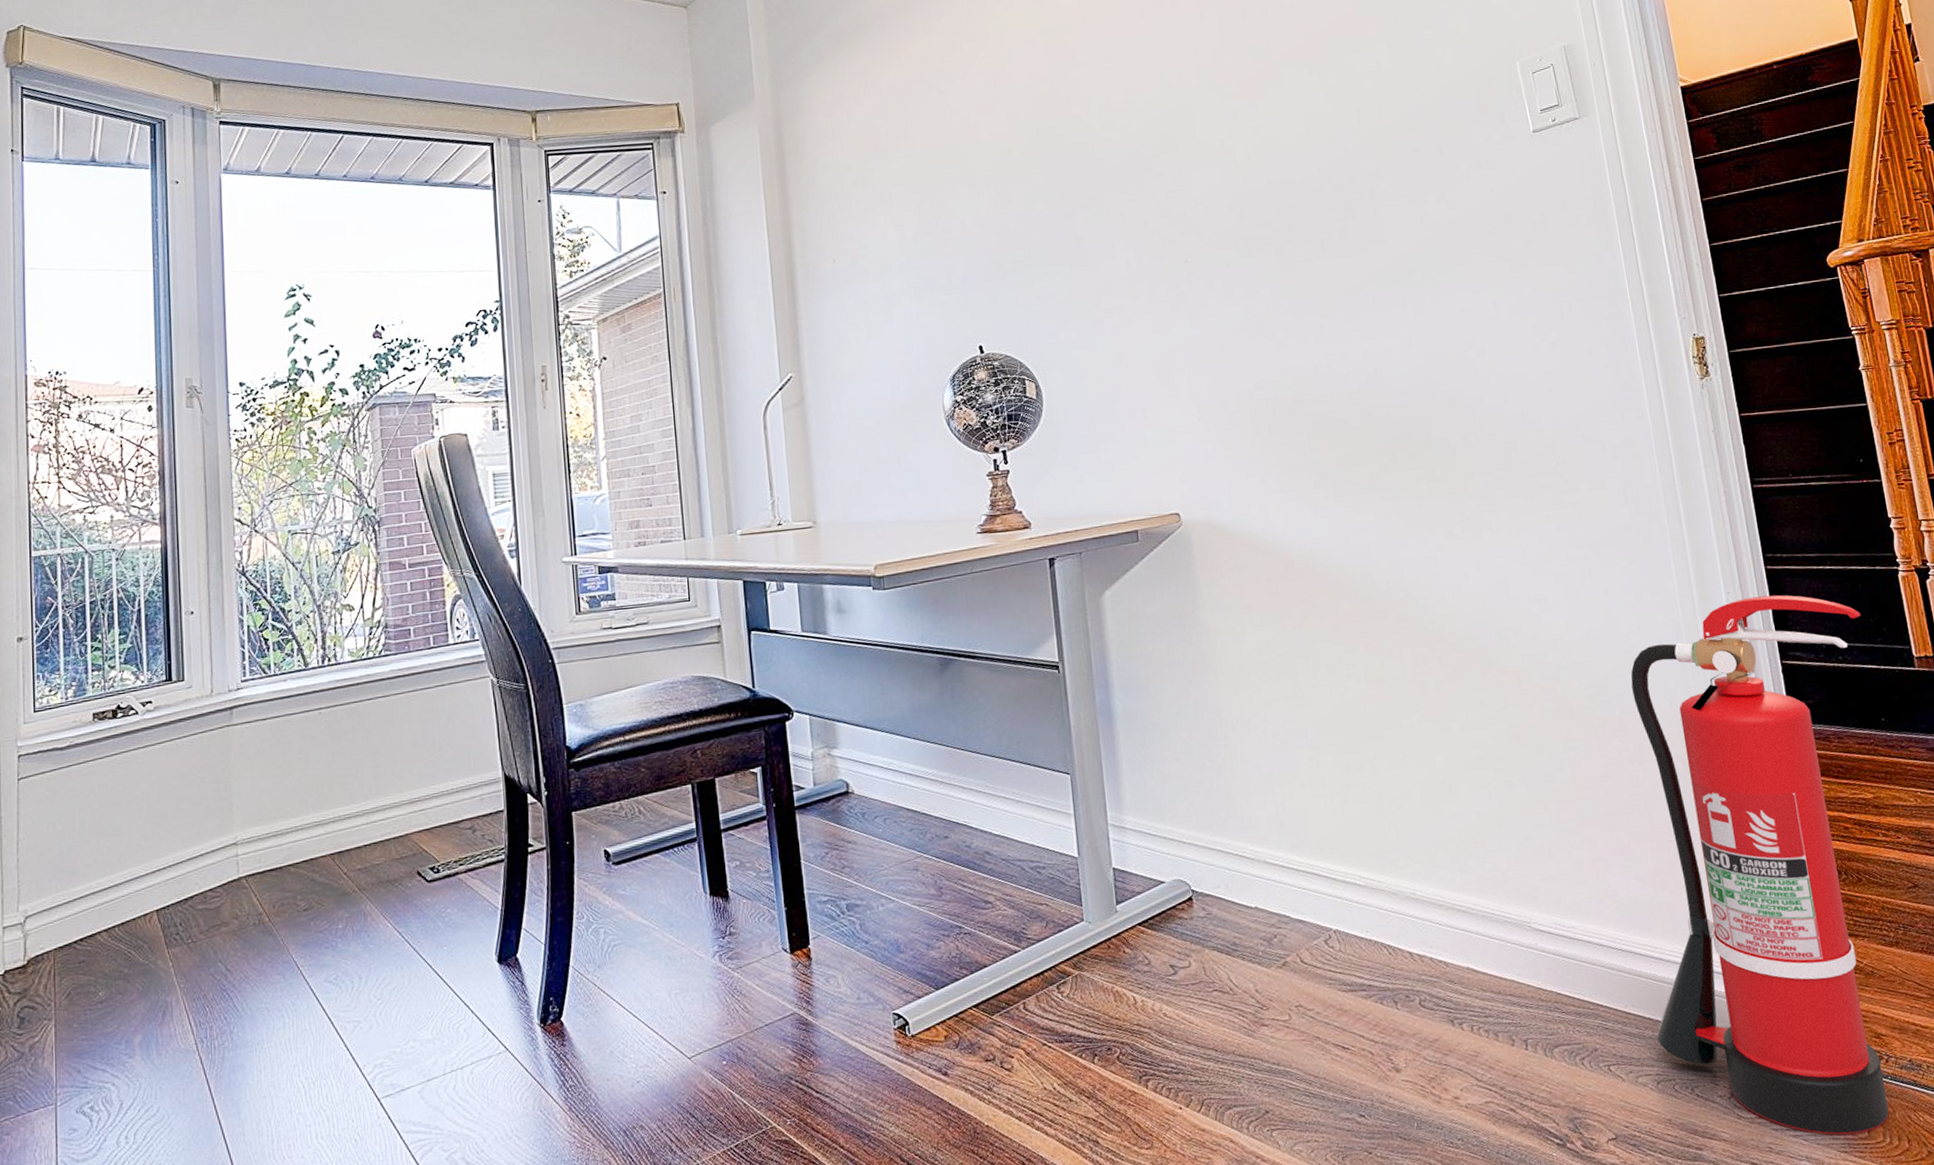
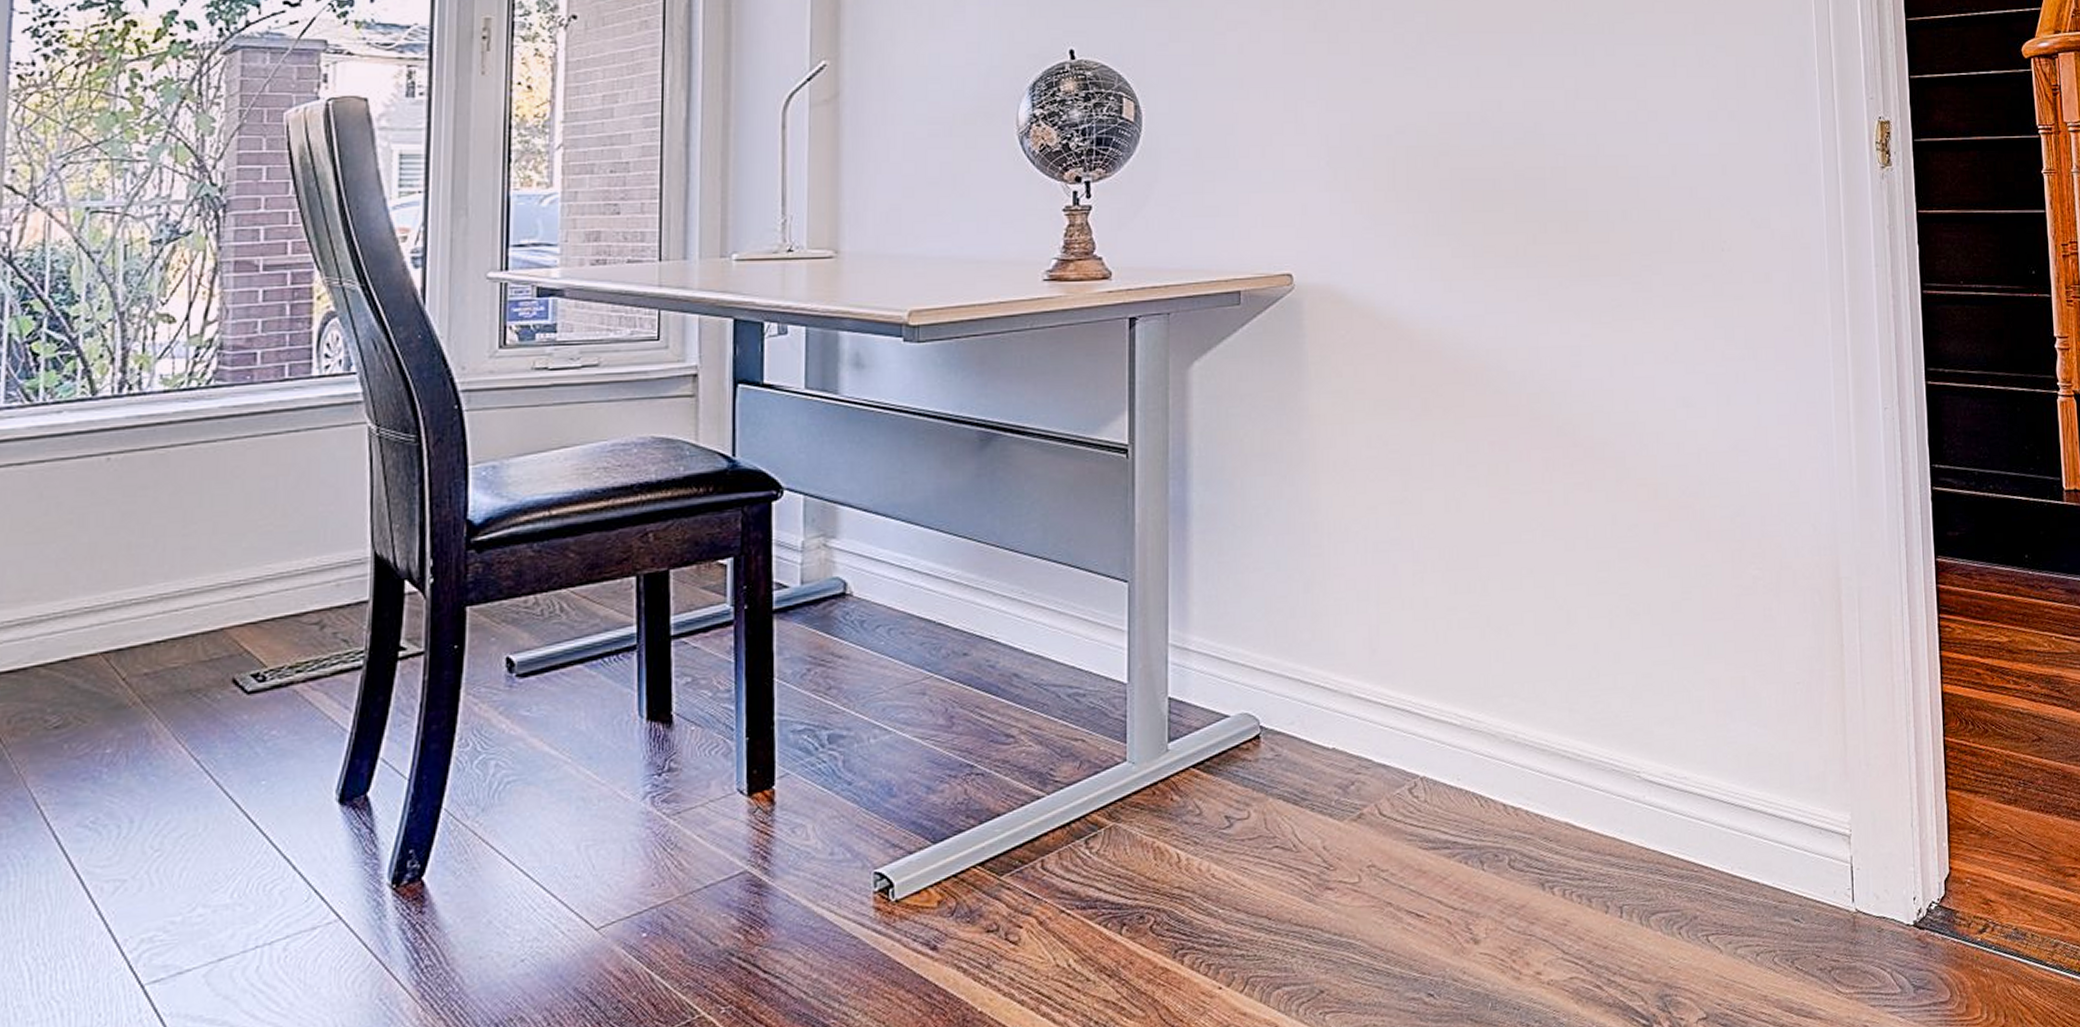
fire extinguisher: present [1631,595,1889,1135] -> none [1760,413,2016,1011]

